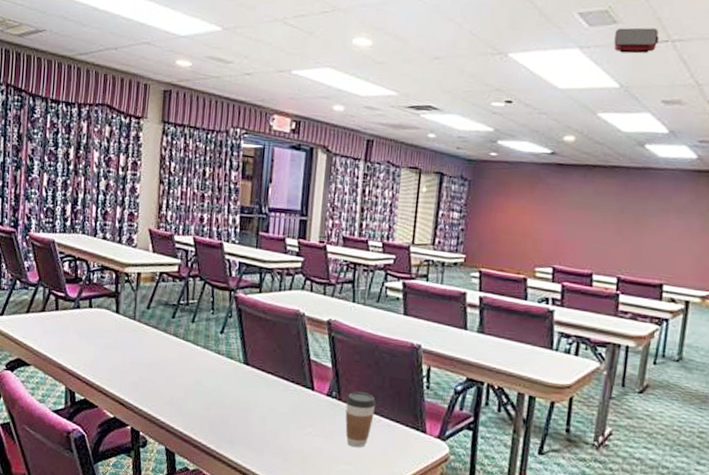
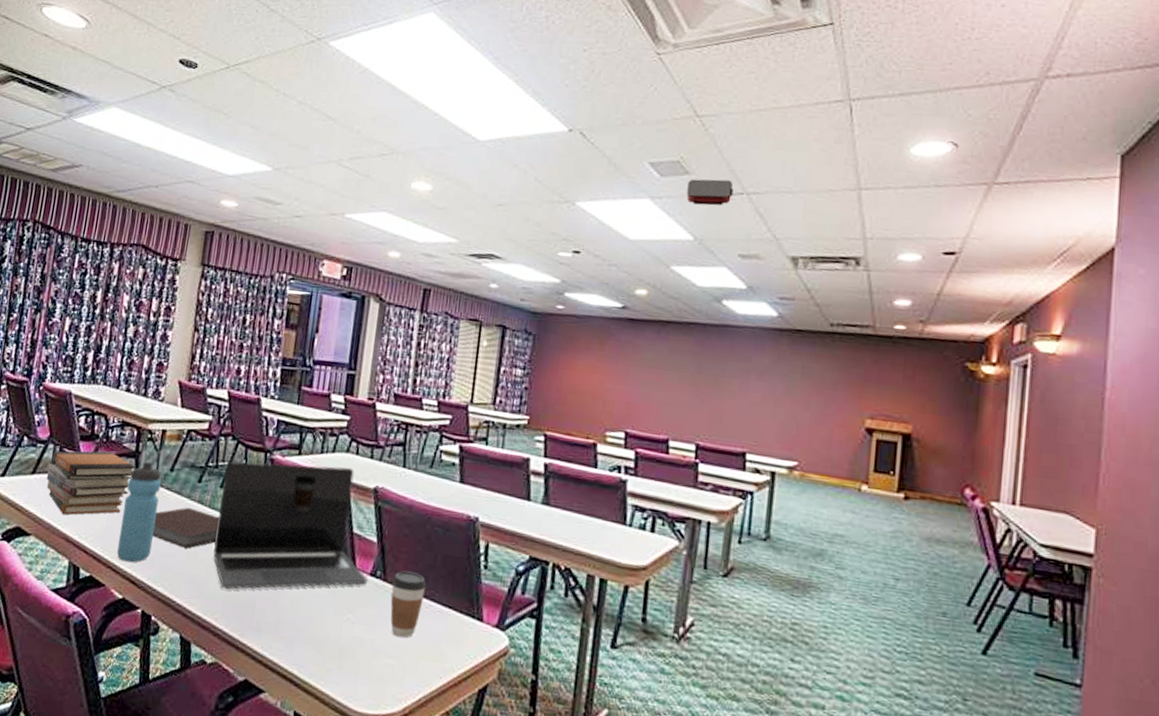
book stack: none [39,292,117,348] -> present [46,450,136,515]
water bottle: none [106,300,140,387] -> present [117,461,161,563]
notebook: none [135,339,193,375] -> present [152,507,220,549]
laptop: none [189,300,325,409] -> present [213,462,368,590]

